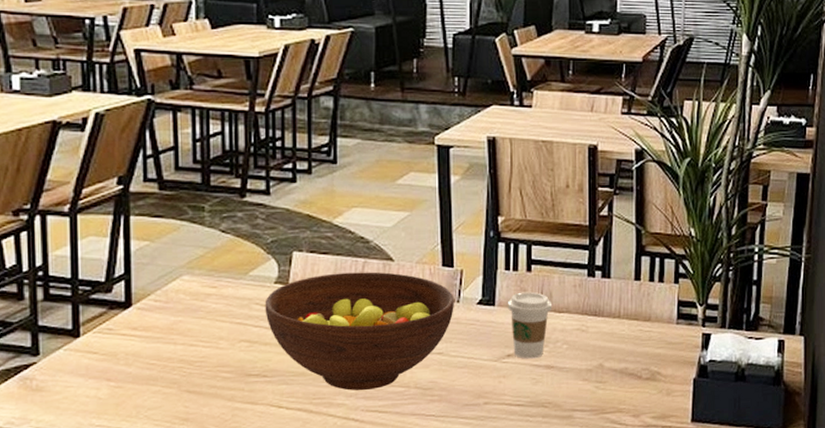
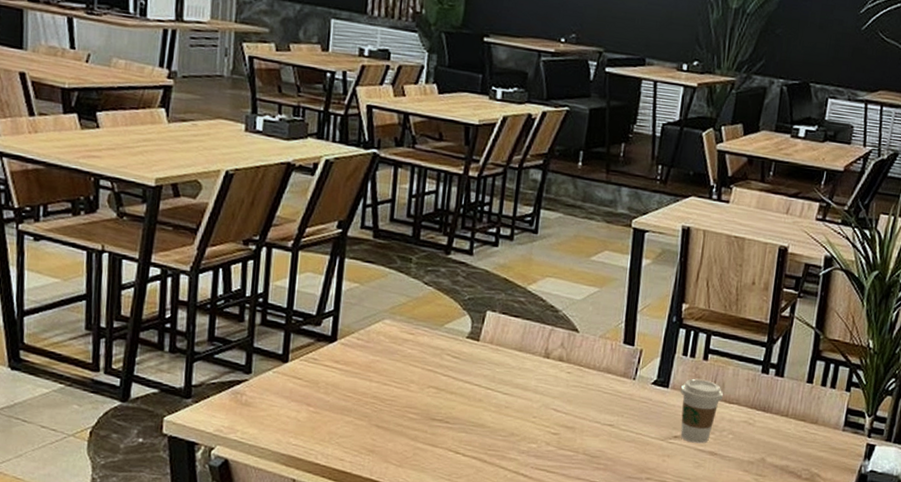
fruit bowl: present [265,272,454,391] -> none [454,336,631,450]

